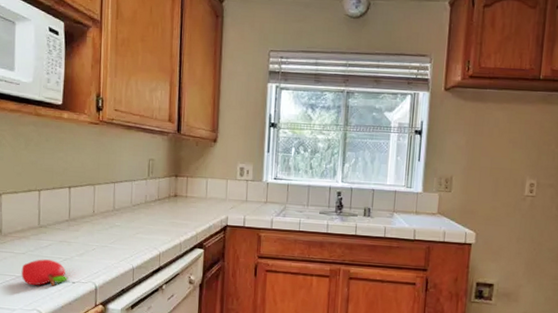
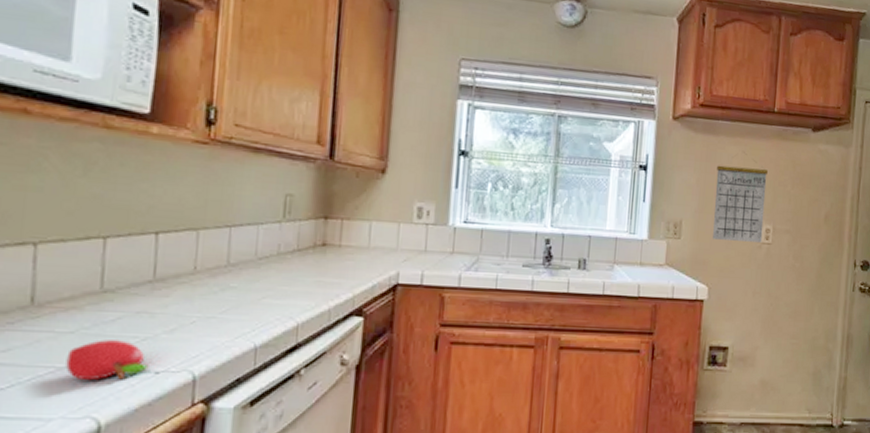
calendar: none [480,116,534,195] -> present [713,152,769,243]

